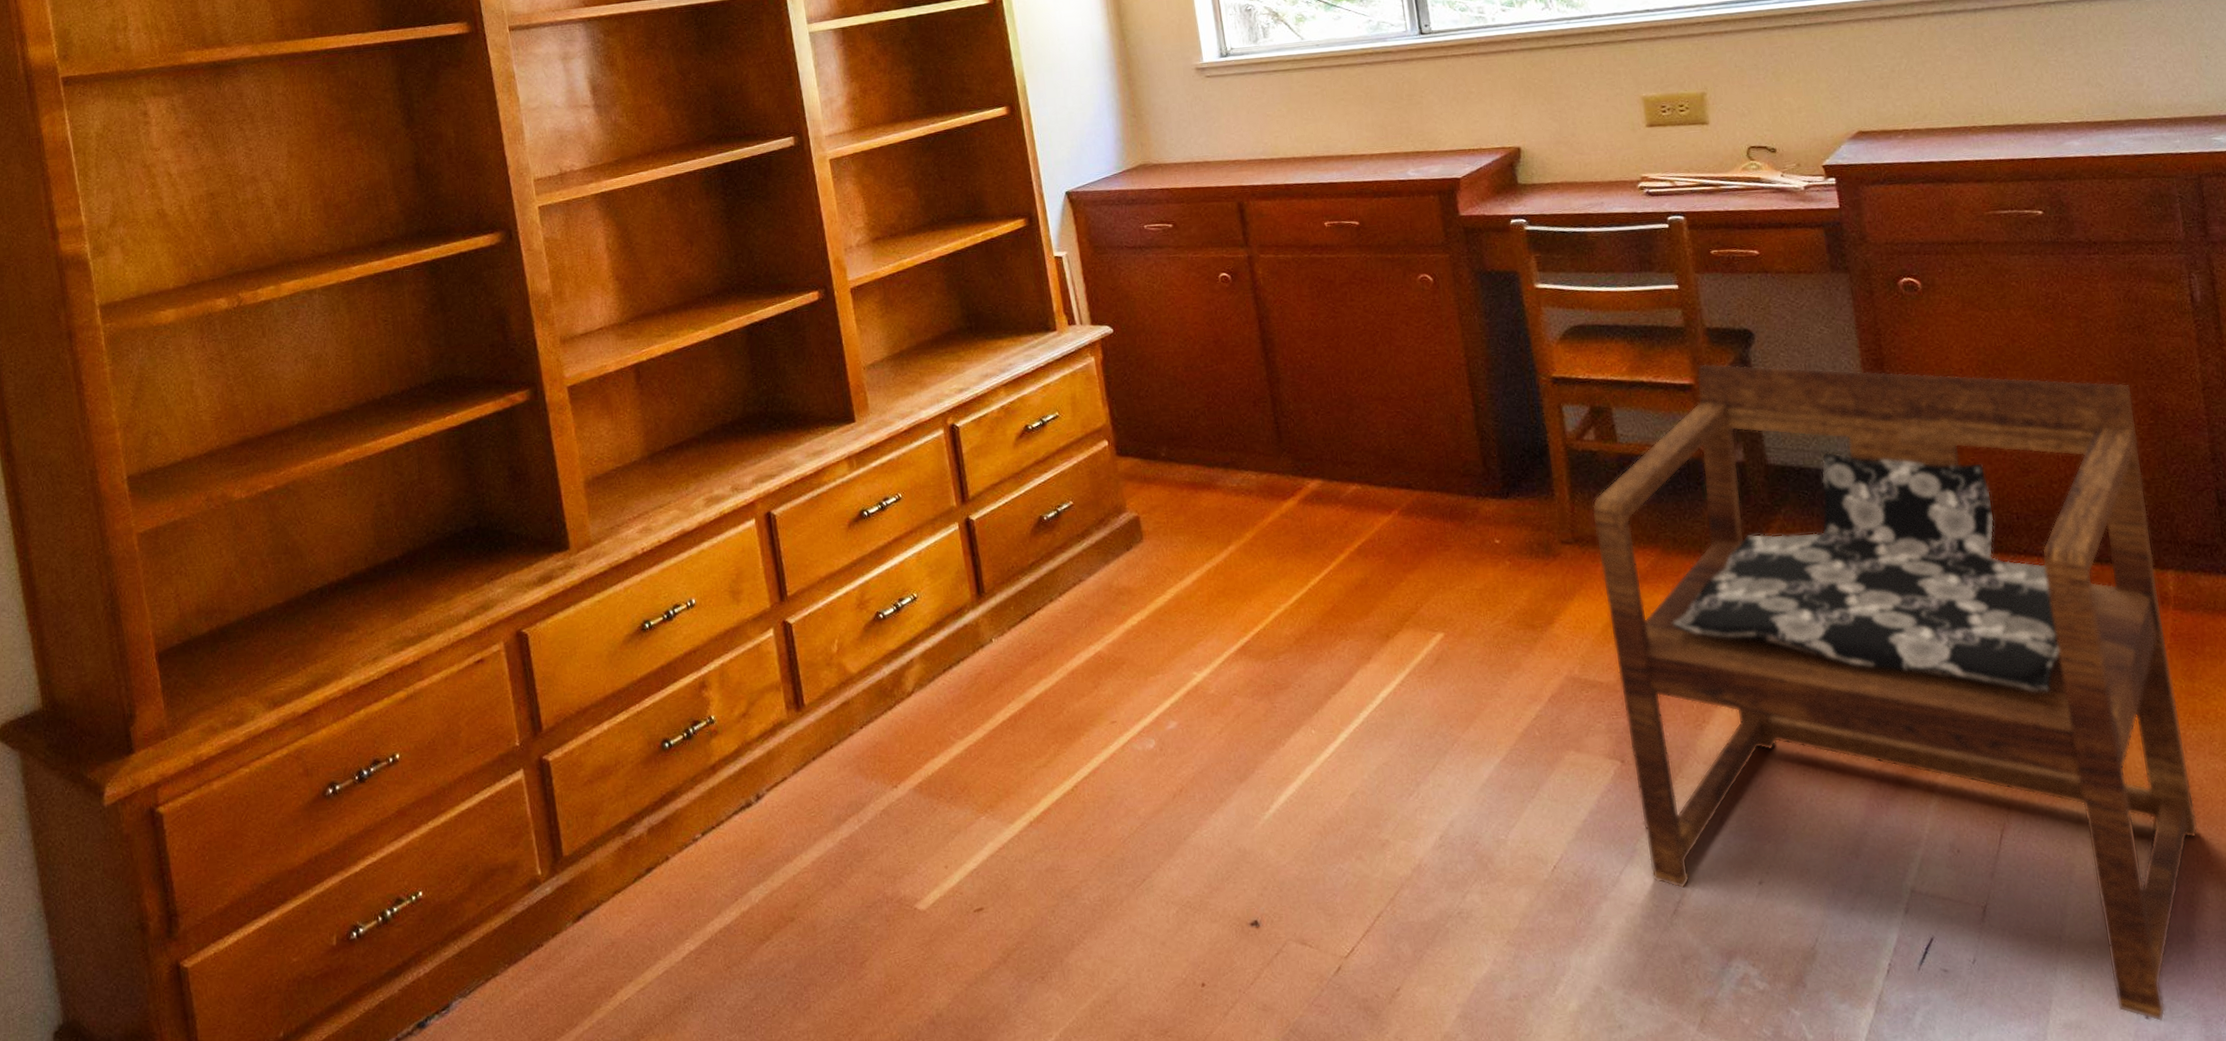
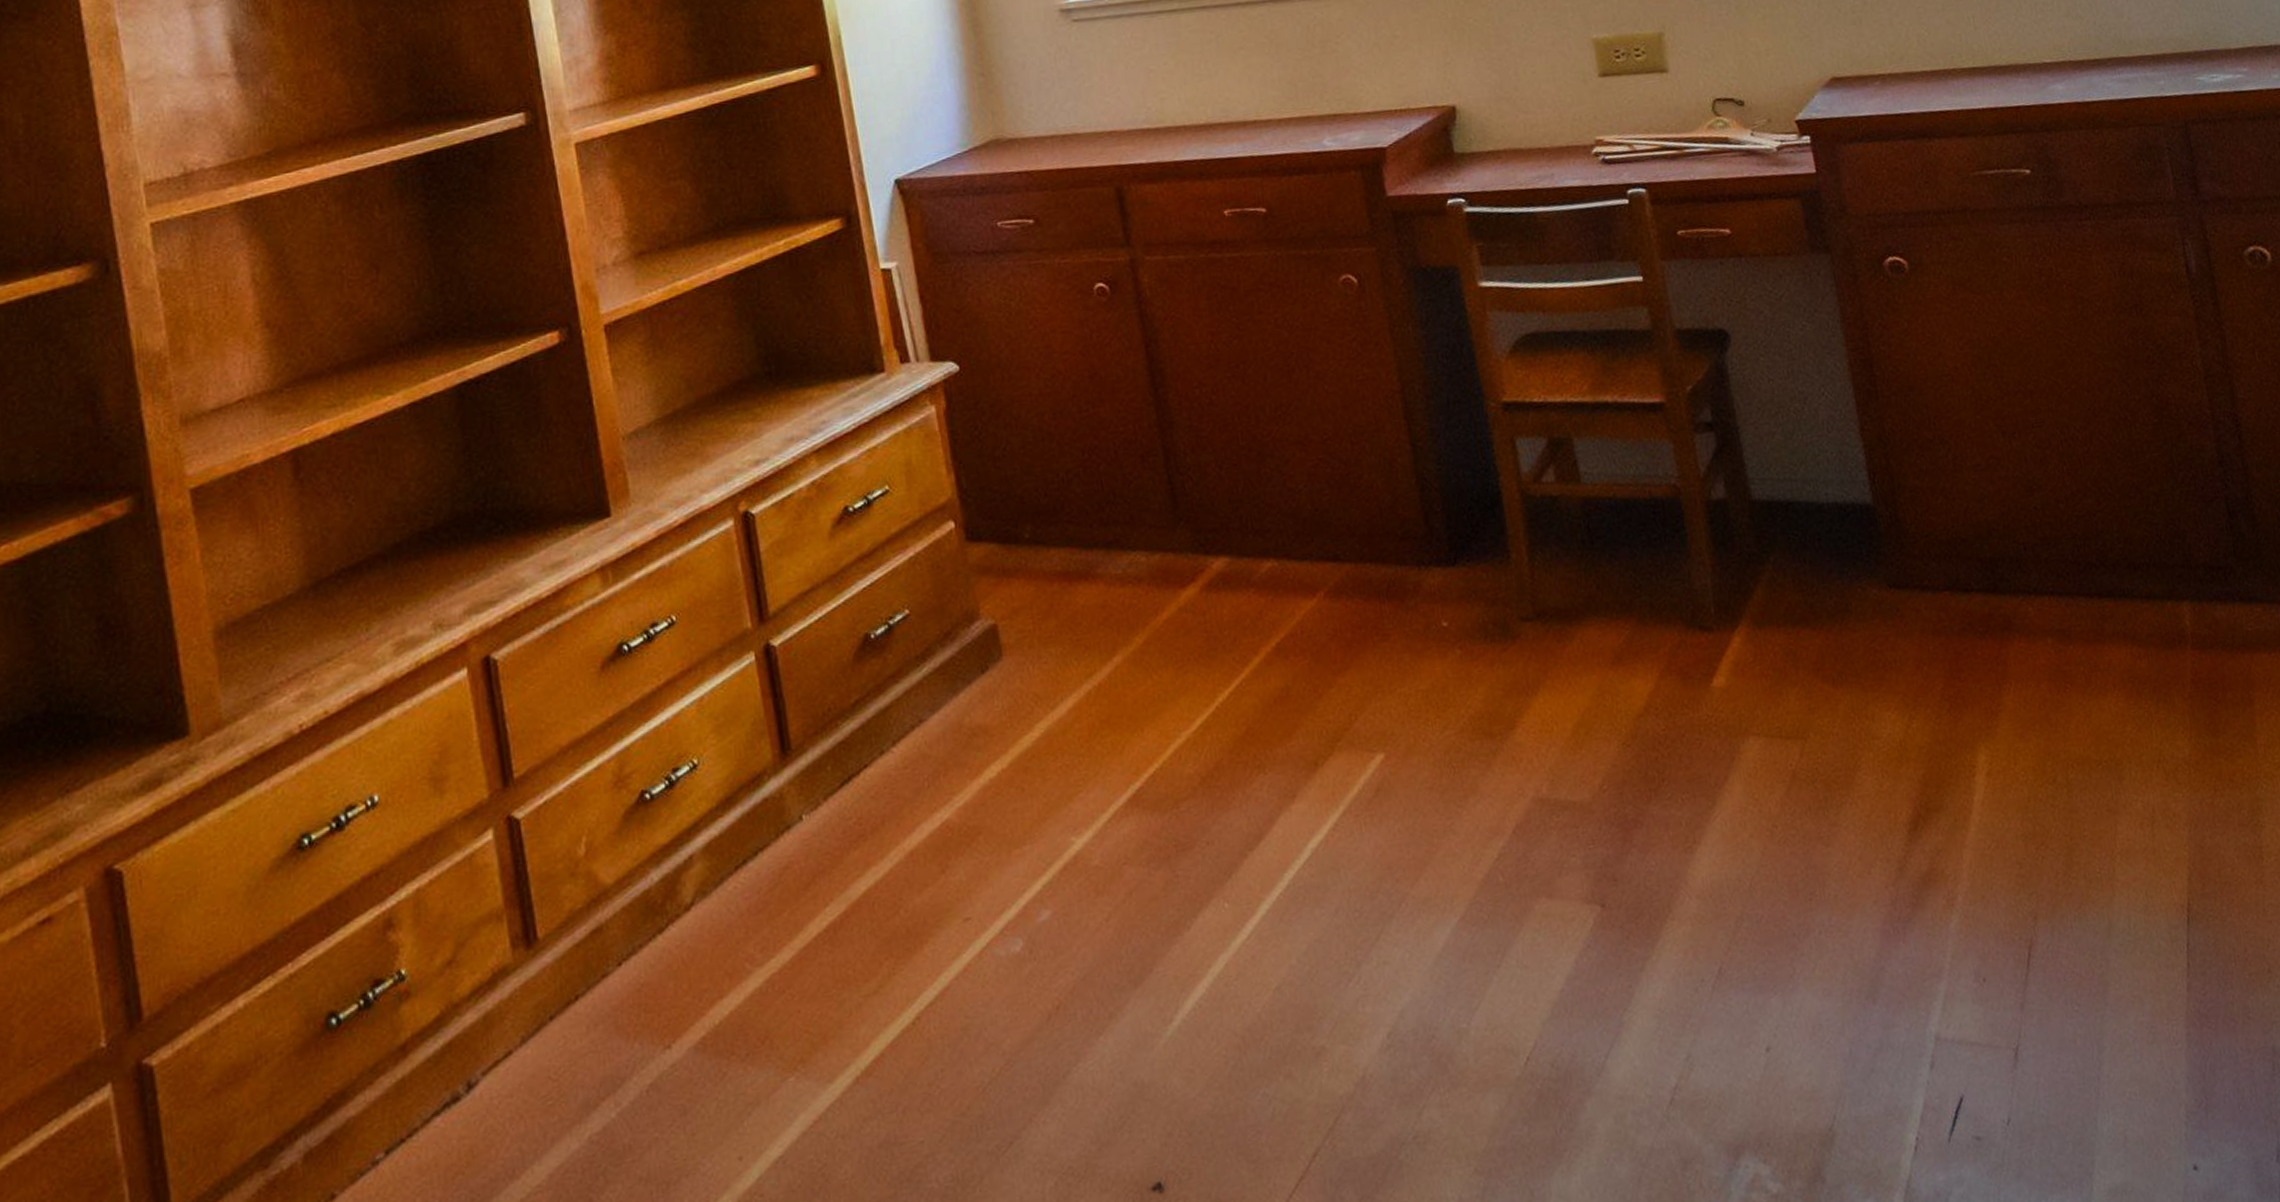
armchair: present [1592,363,2199,1022] -> none [1555,374,2234,1172]

